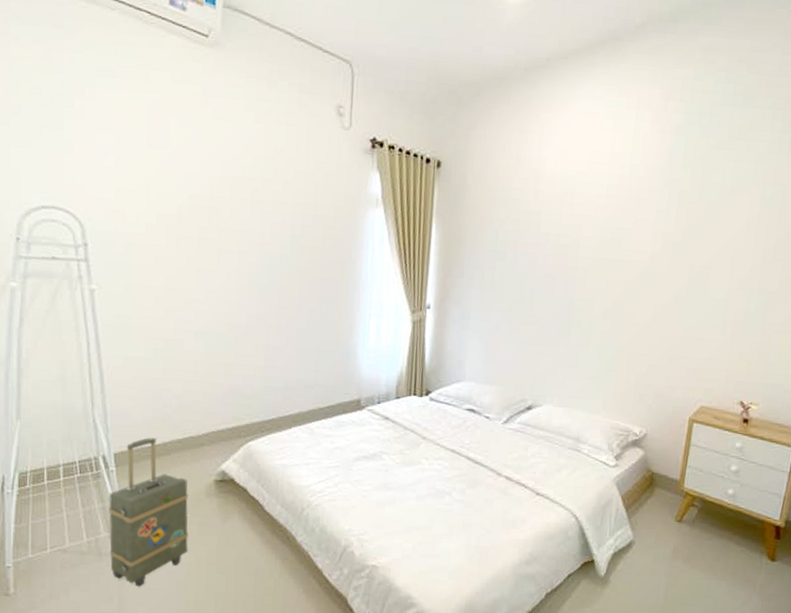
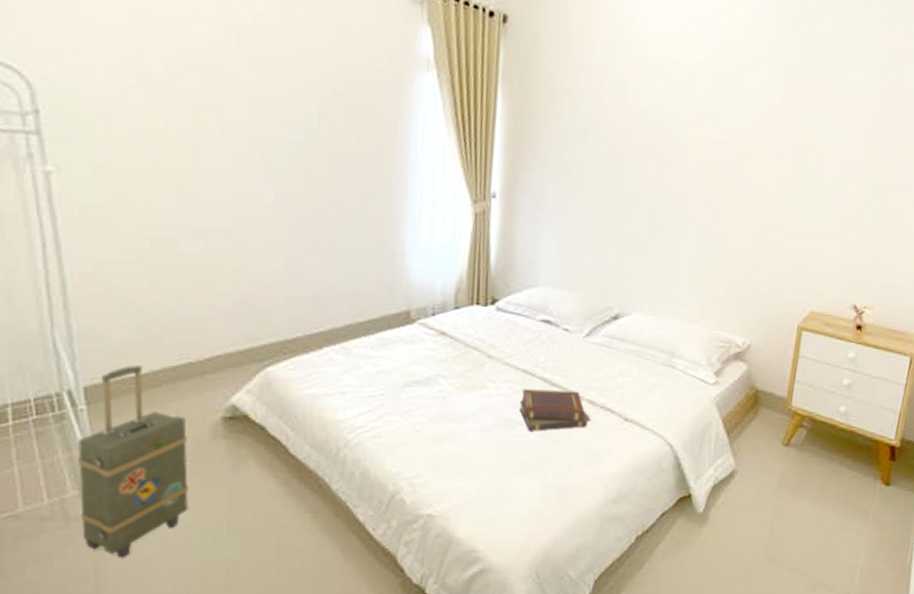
book set: none [448,465,508,501] -> present [519,389,591,431]

